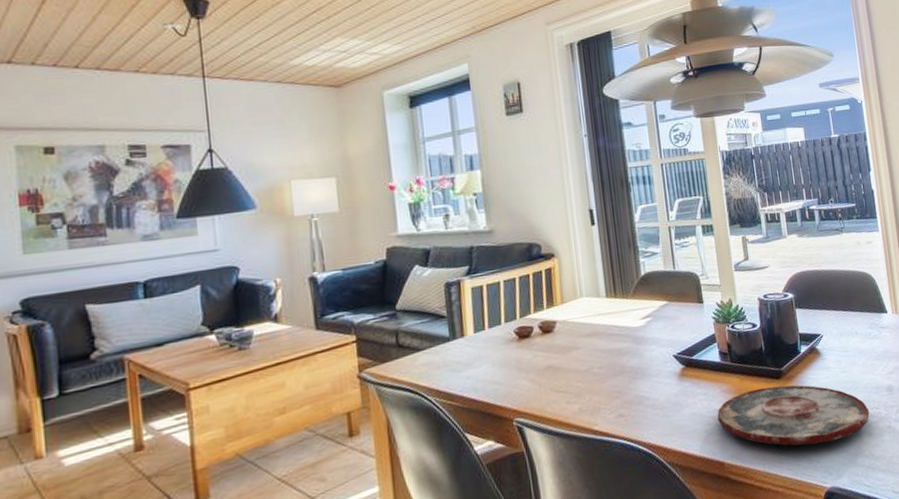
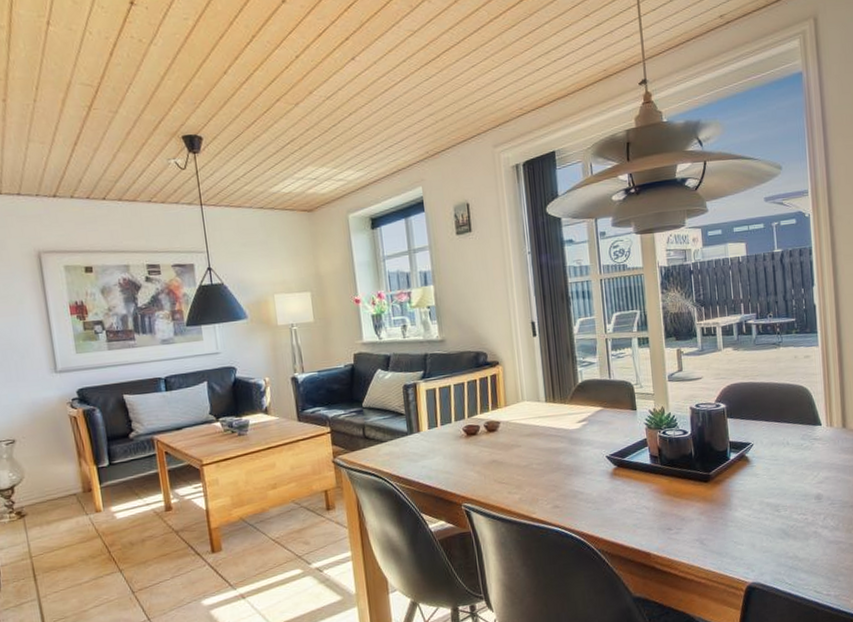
plate: present [717,385,870,446] -> none [646,488,796,544]

